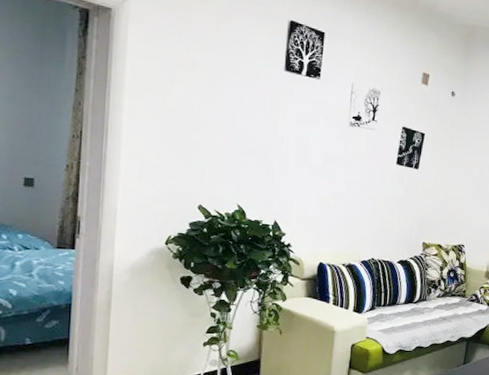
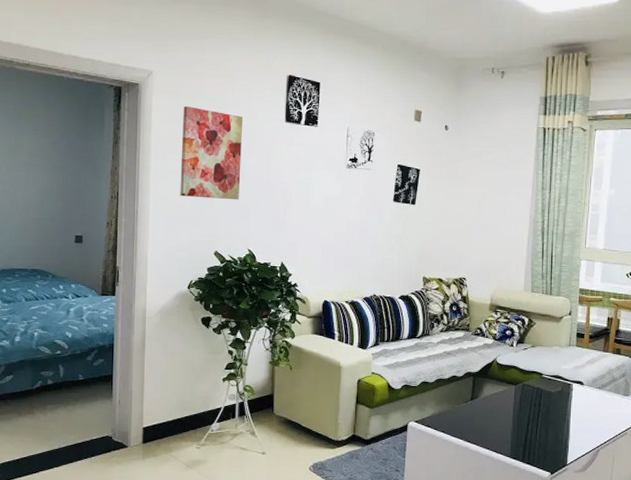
wall art: none [159,41,237,151] -> present [180,106,243,200]

